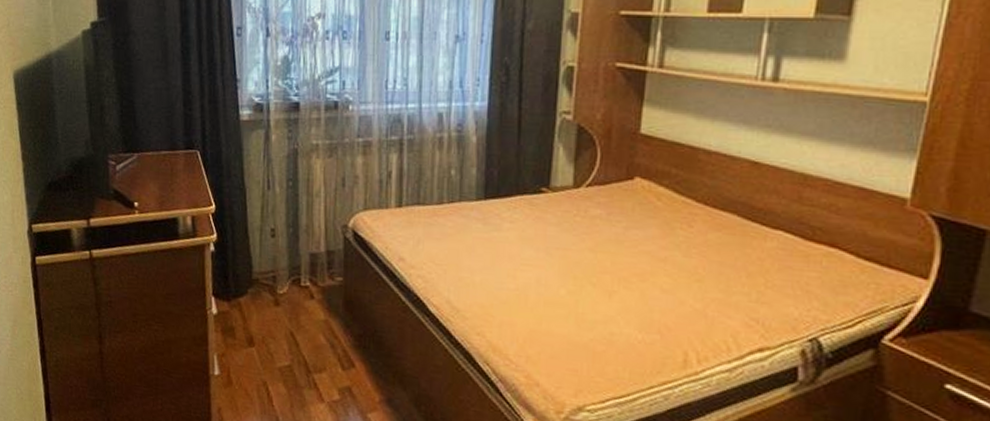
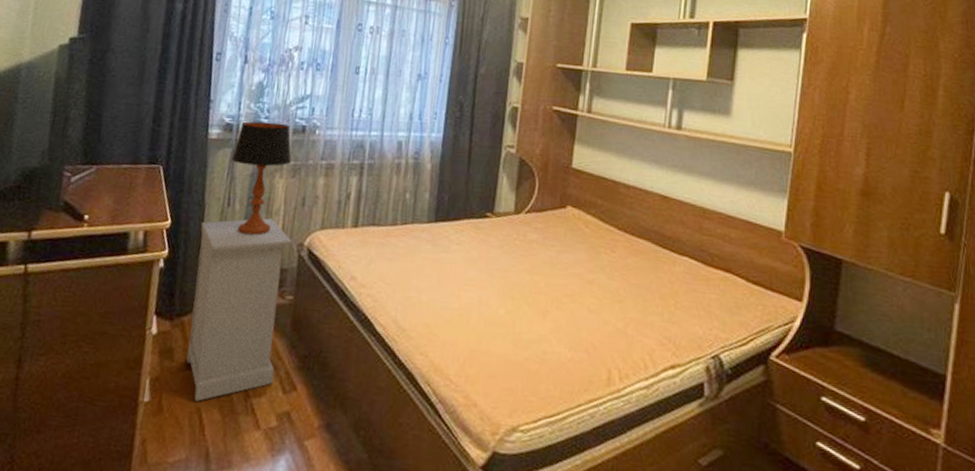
nightstand: none [245,200,335,376] -> present [186,218,292,402]
table lamp: none [266,99,326,218] -> present [231,121,292,236]

